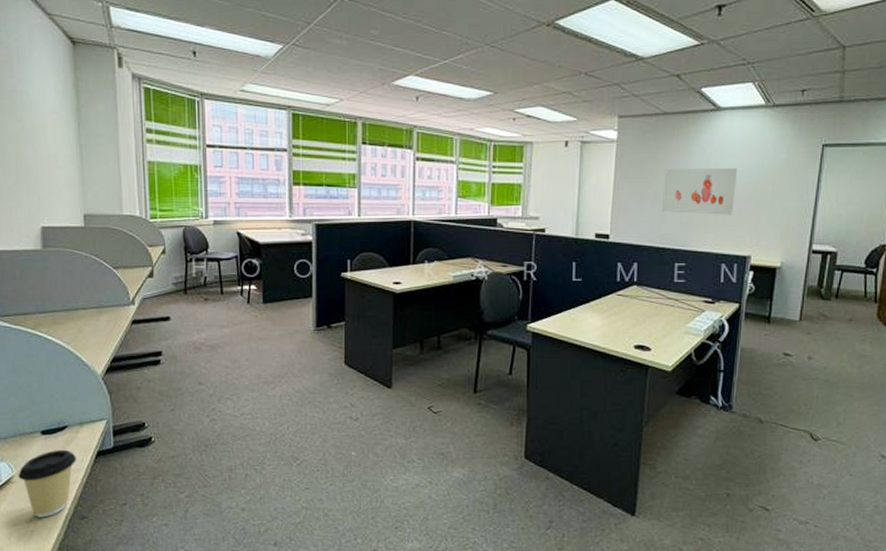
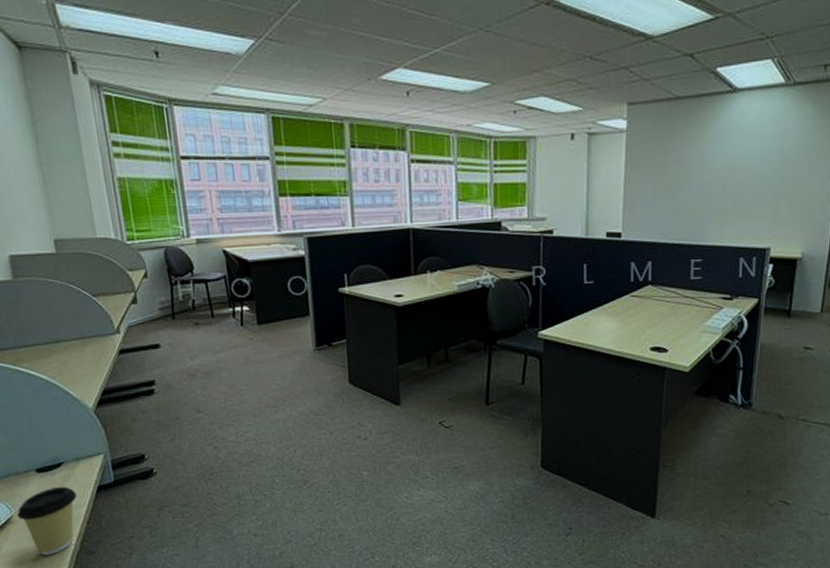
wall art: present [661,167,738,215] -> none [675,154,756,206]

